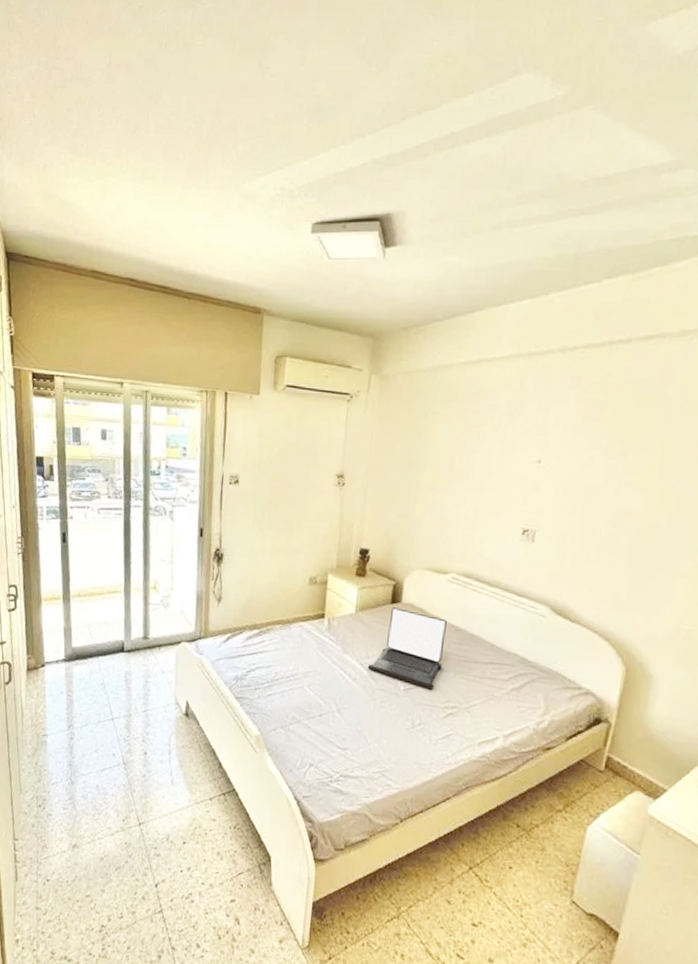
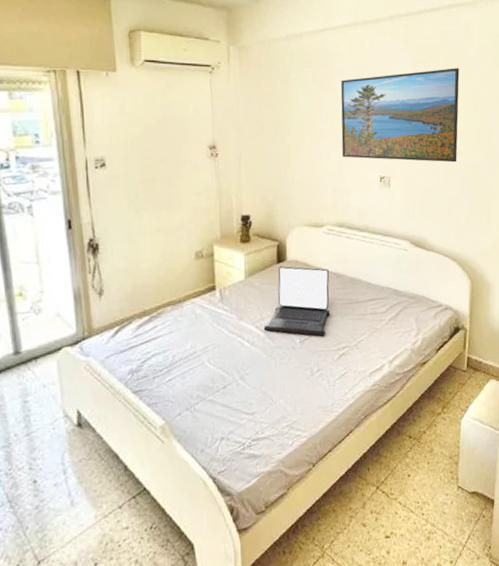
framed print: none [480,412,648,525] -> present [340,68,460,163]

